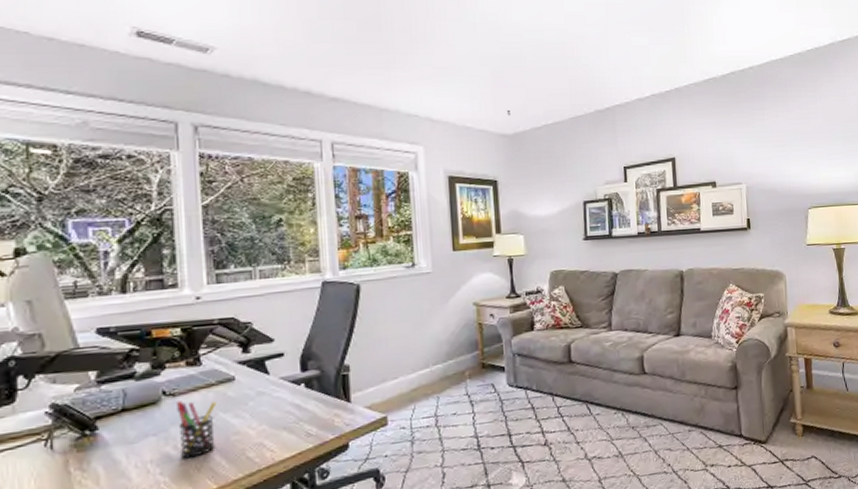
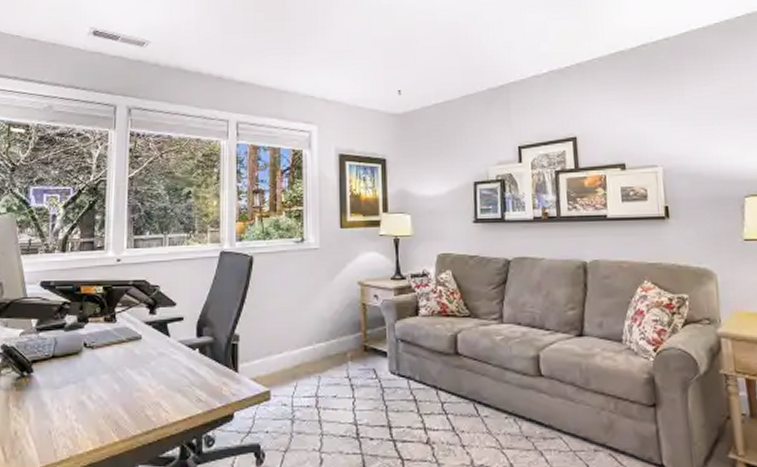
pen holder: present [177,401,217,459] -> none [93,354,125,409]

